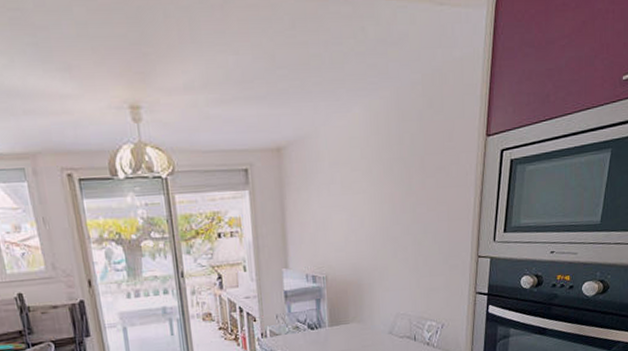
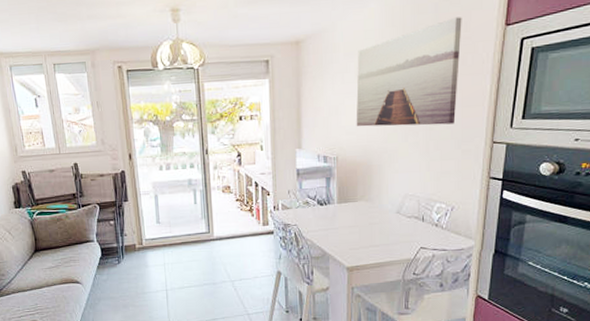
wall art: none [343,126,446,243] -> present [356,17,462,127]

